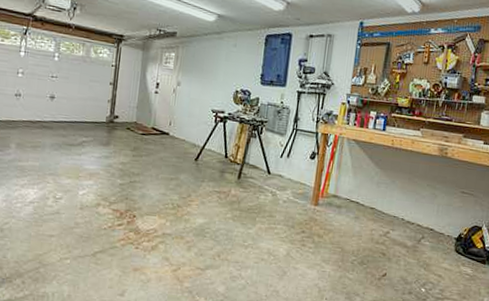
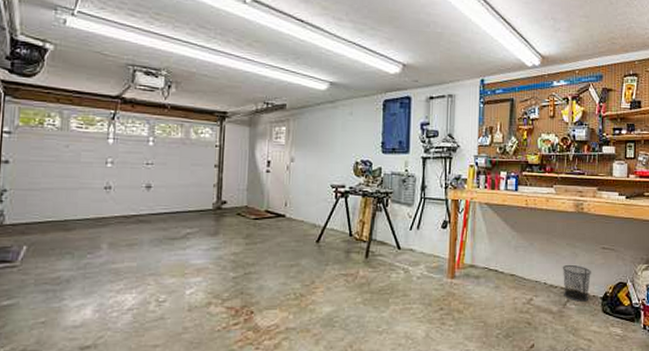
waste bin: none [419,204,448,240] -> present [562,264,591,302]

